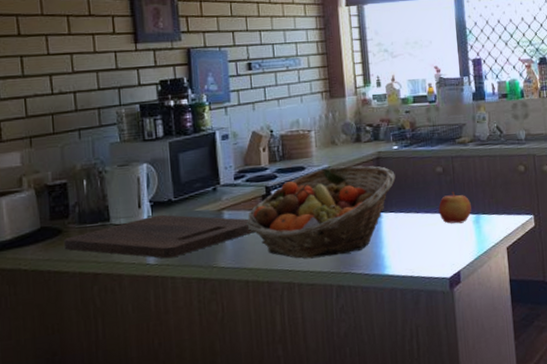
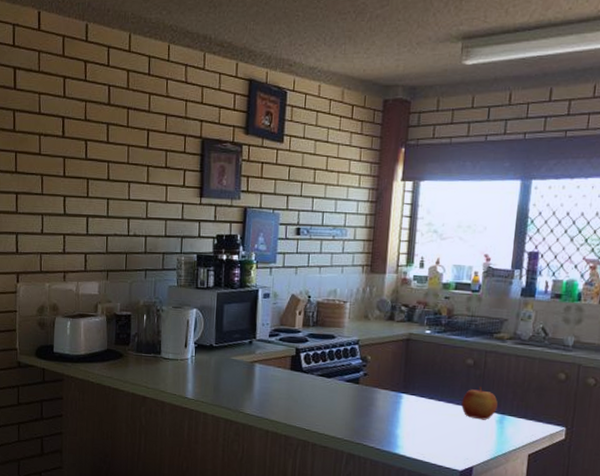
cutting board: present [63,214,254,259] -> none [123,356,280,397]
fruit basket: present [246,165,396,259] -> none [274,340,423,426]

